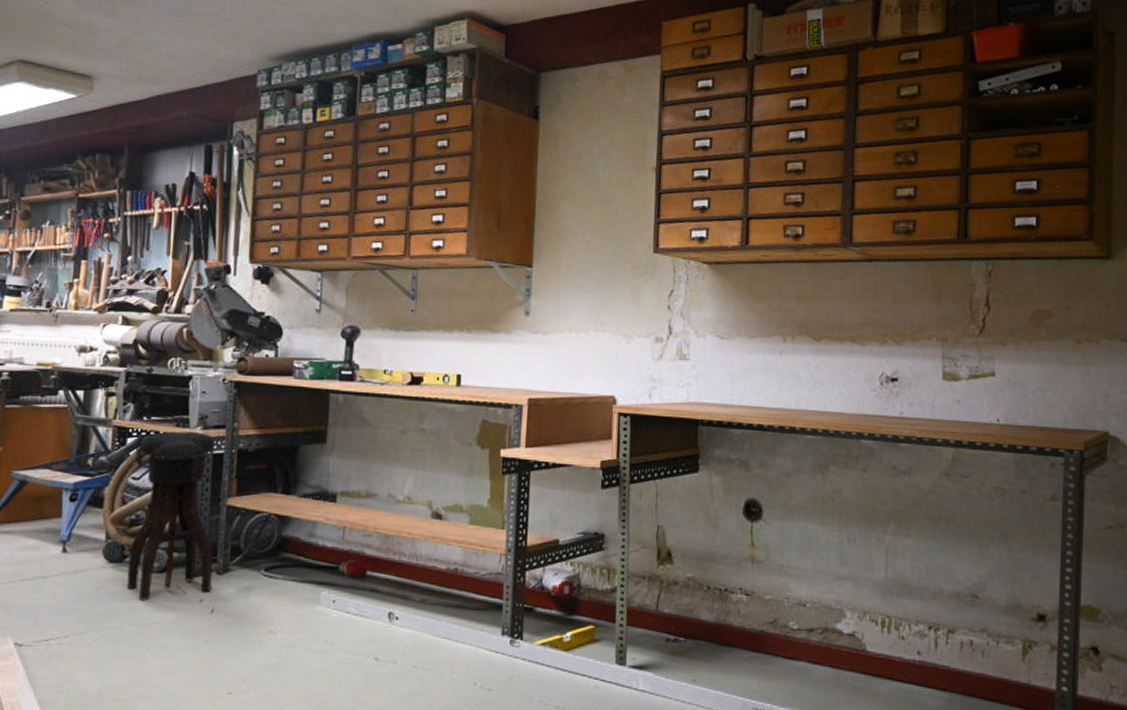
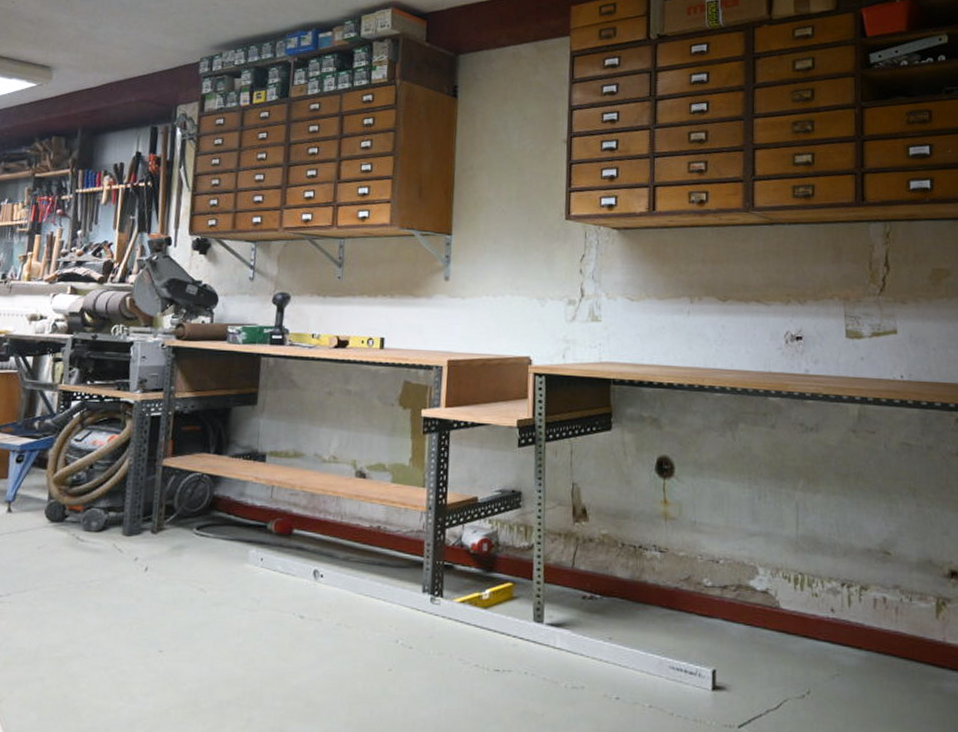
stool: present [127,431,215,601] -> none [66,394,153,559]

